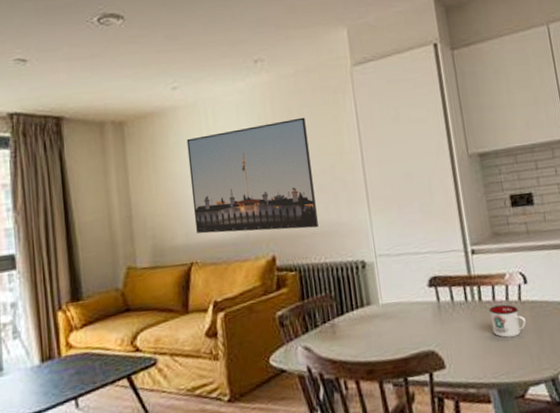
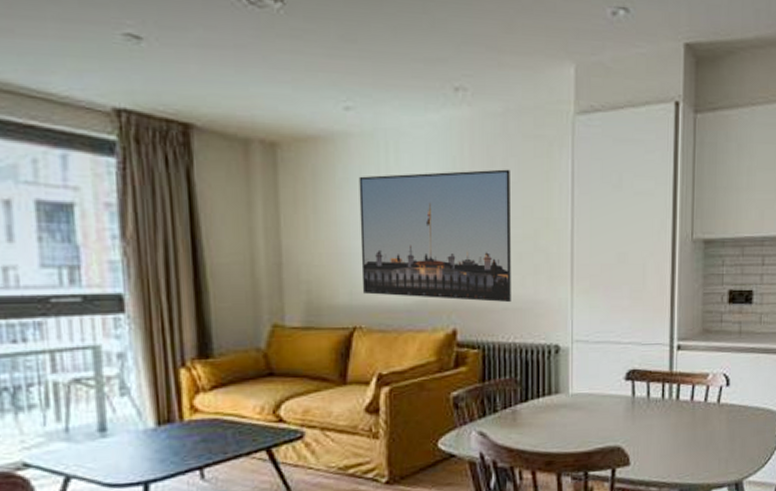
mug: present [488,304,526,338] -> none [684,405,721,439]

